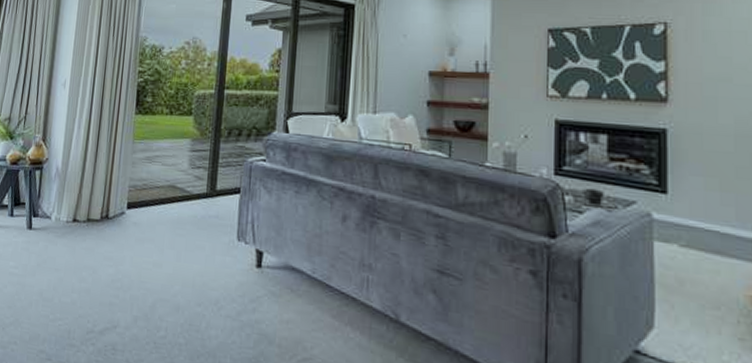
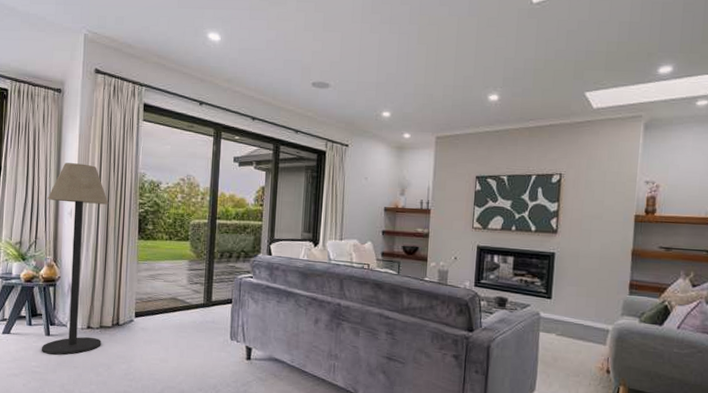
floor lamp: none [22,27,106,254] -> present [42,163,109,355]

